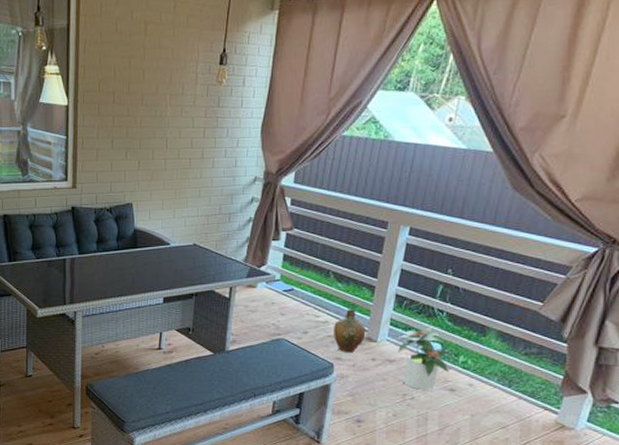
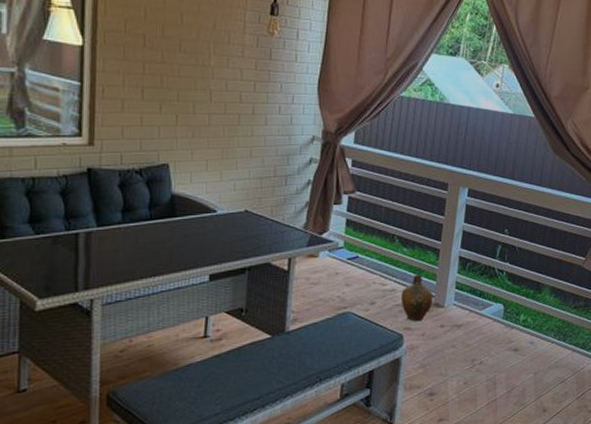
potted plant: present [397,328,449,390] -> none [463,288,512,353]

